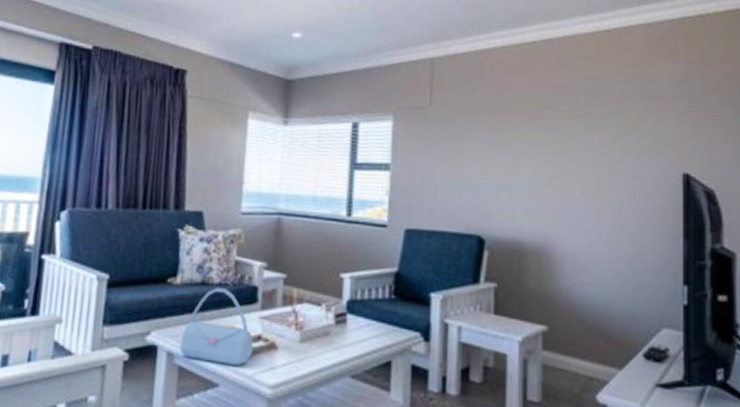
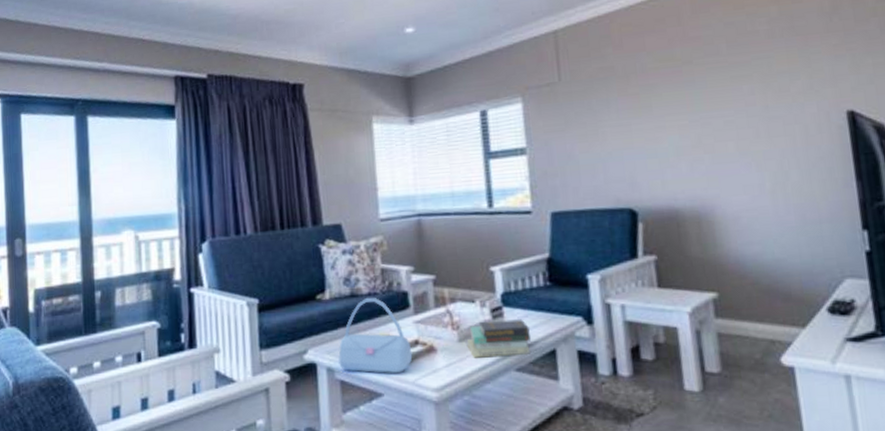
books: none [307,325,370,363] -> present [466,319,532,358]

